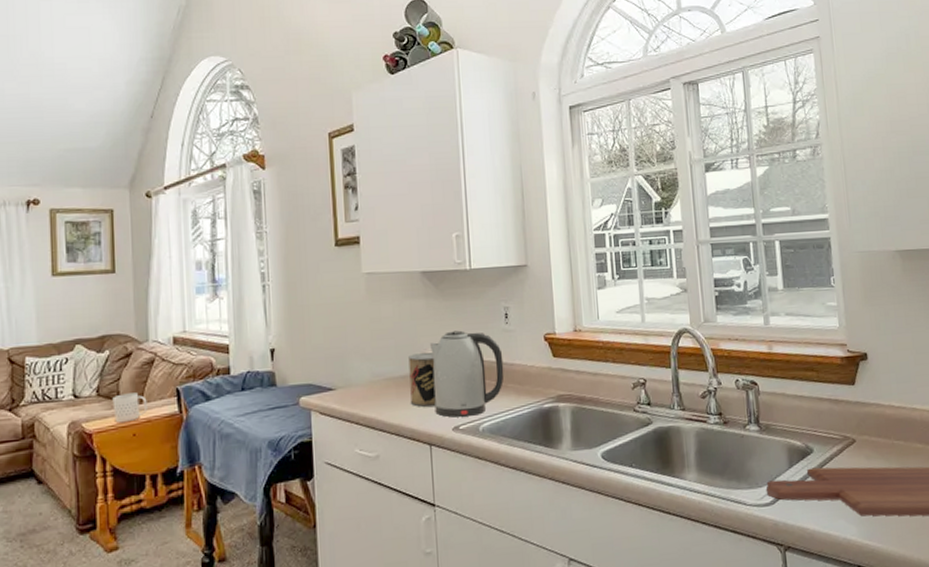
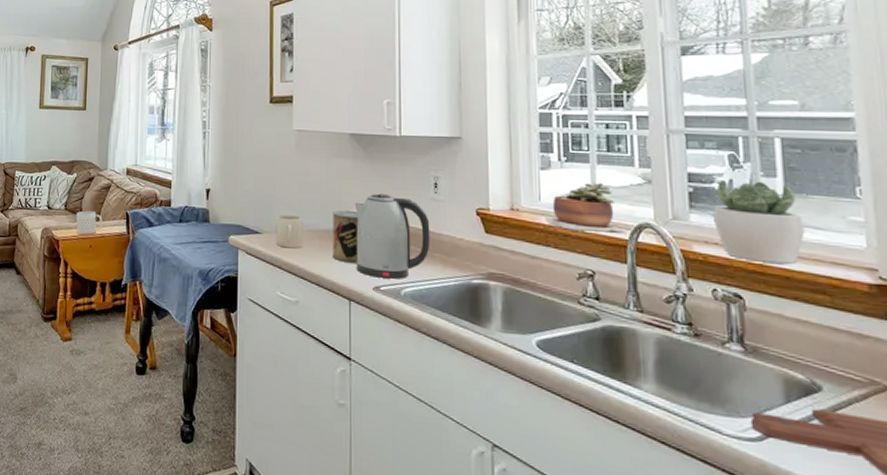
mug: none [349,365,380,402] -> present [275,214,303,249]
succulent plant: none [603,296,670,344] -> present [545,183,627,233]
succulent plant: none [734,280,799,351] -> present [713,179,806,265]

